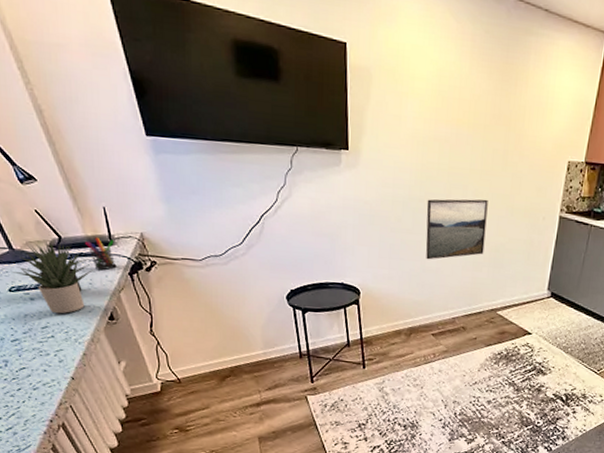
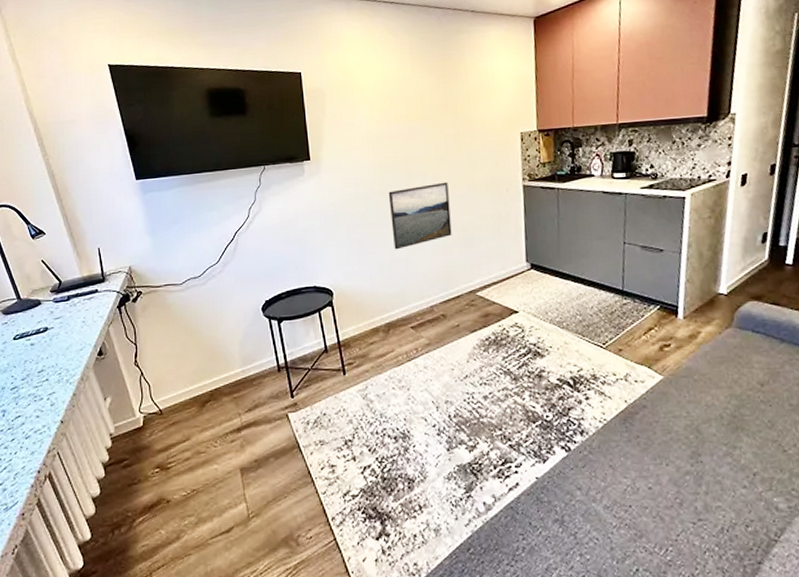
succulent plant: present [12,241,93,314] -> none [18,286,86,356]
pen holder: present [85,237,117,270] -> none [81,276,107,308]

